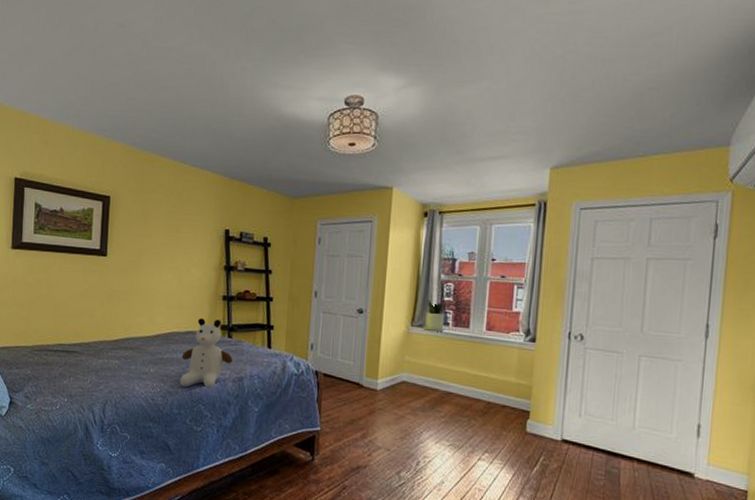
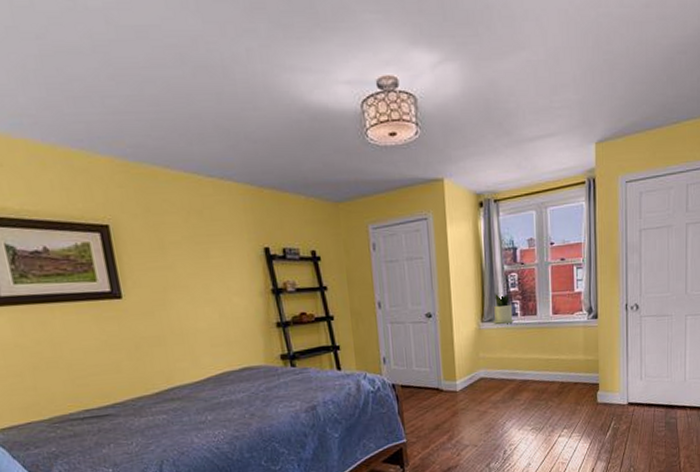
stuffed animal: present [180,318,233,390] -> none [241,349,301,429]

